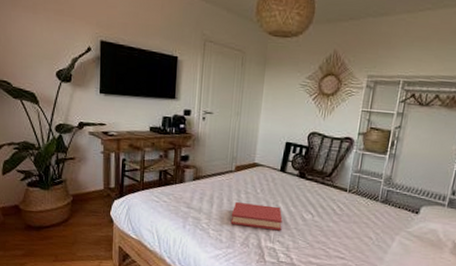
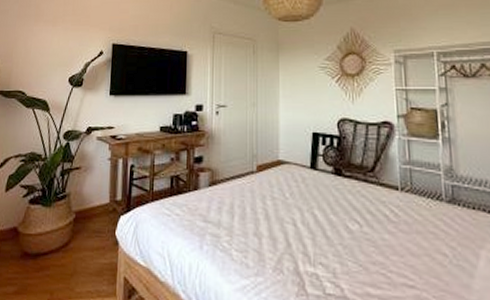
hardback book: present [230,202,283,231] -> none [257,211,323,249]

